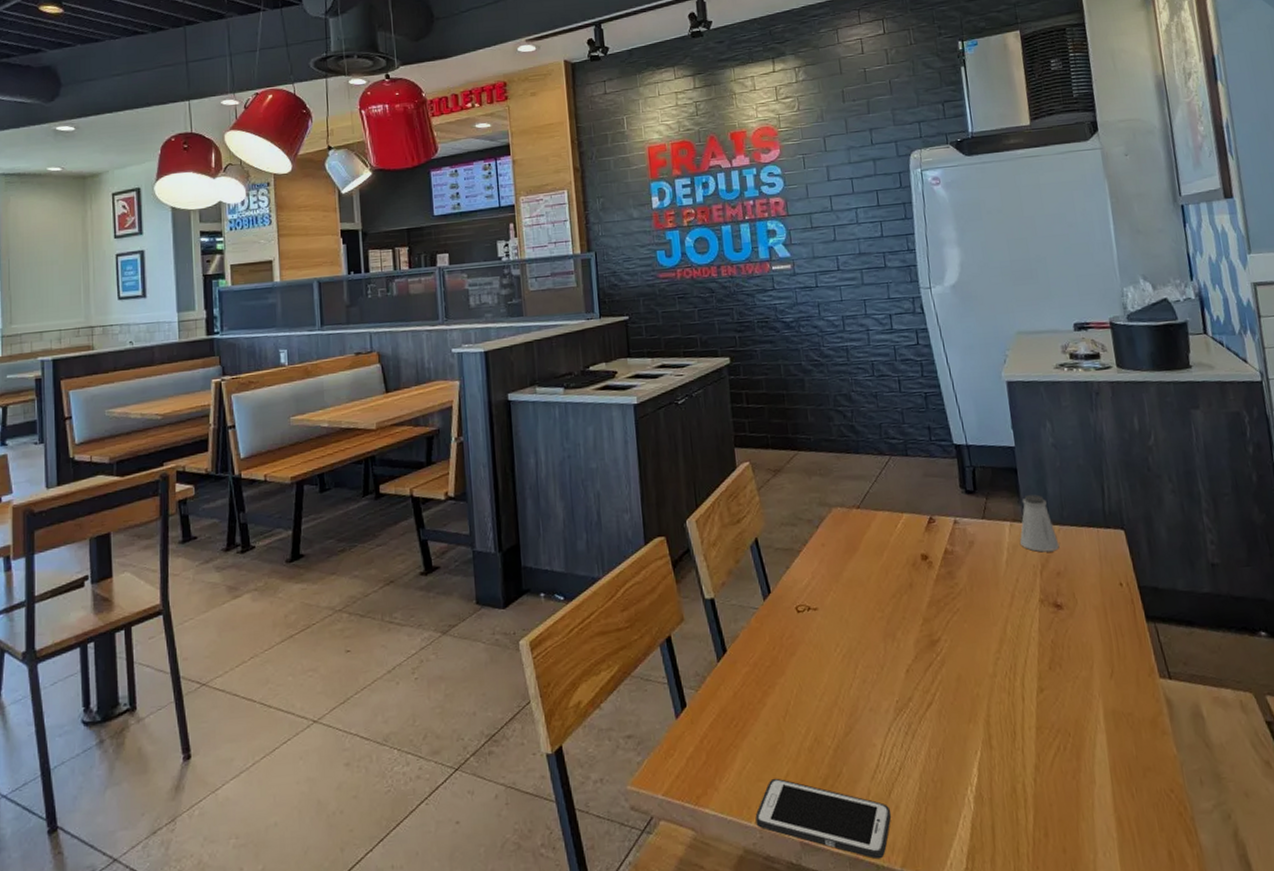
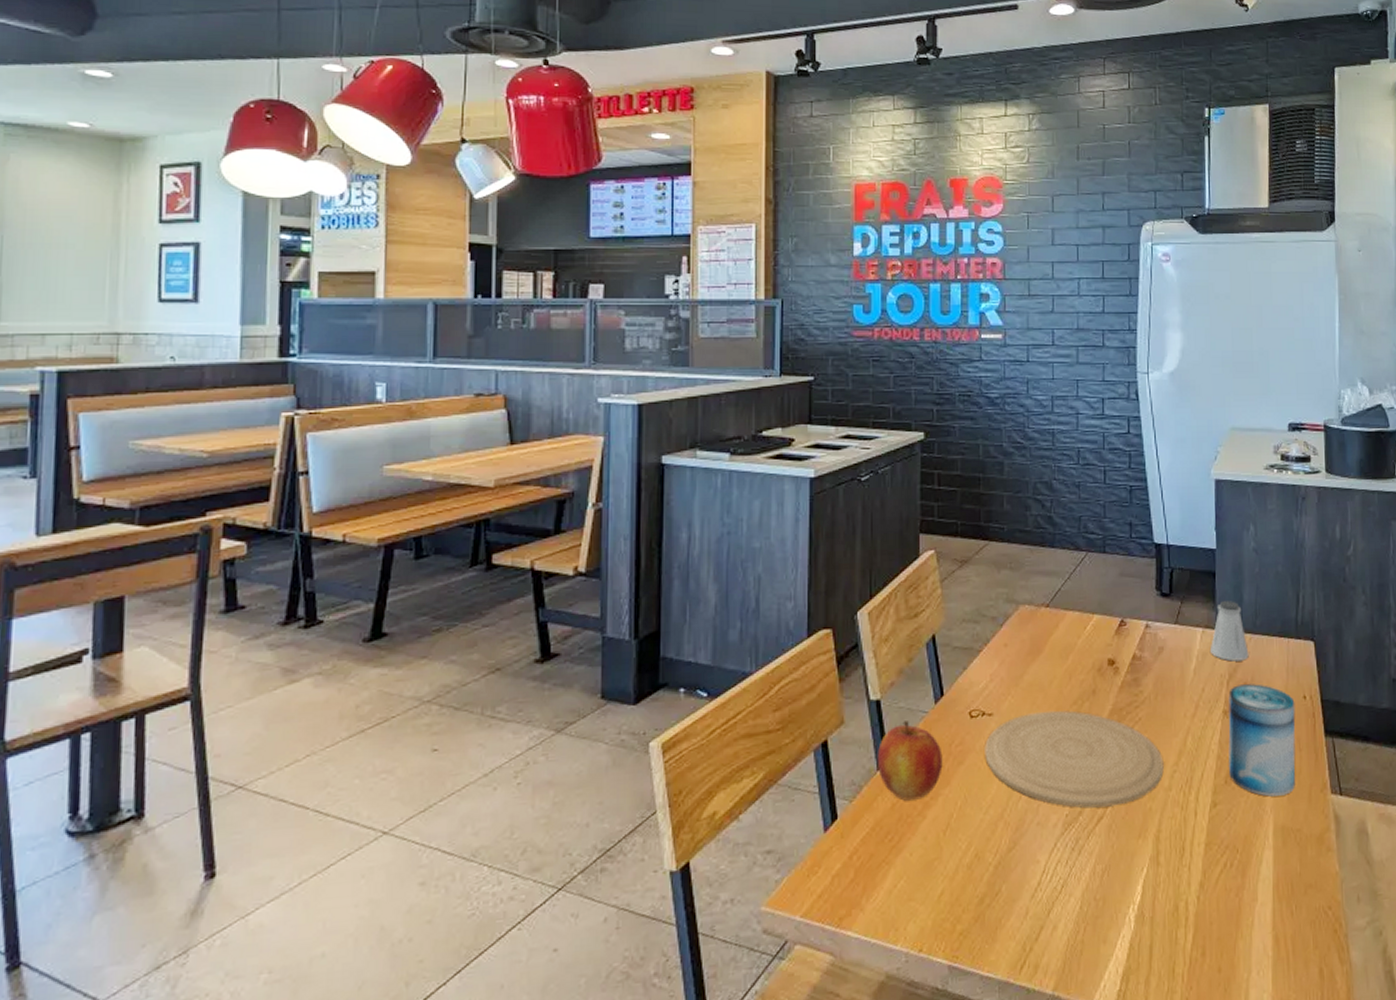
apple: none [716,617,777,690] -> present [877,721,943,801]
cell phone: present [755,778,892,860] -> none [902,897,1048,983]
plate: none [813,603,987,695] -> present [985,710,1164,808]
beverage can: none [1043,573,1122,682] -> present [1228,684,1296,797]

